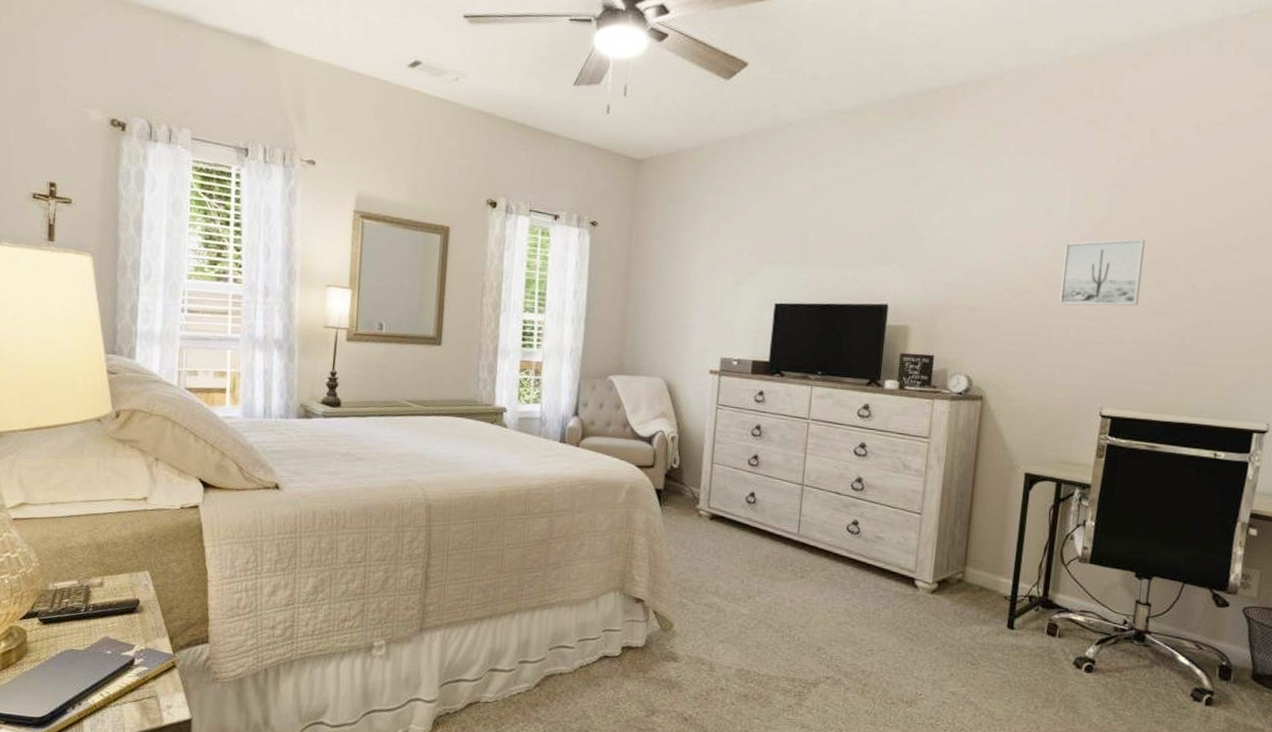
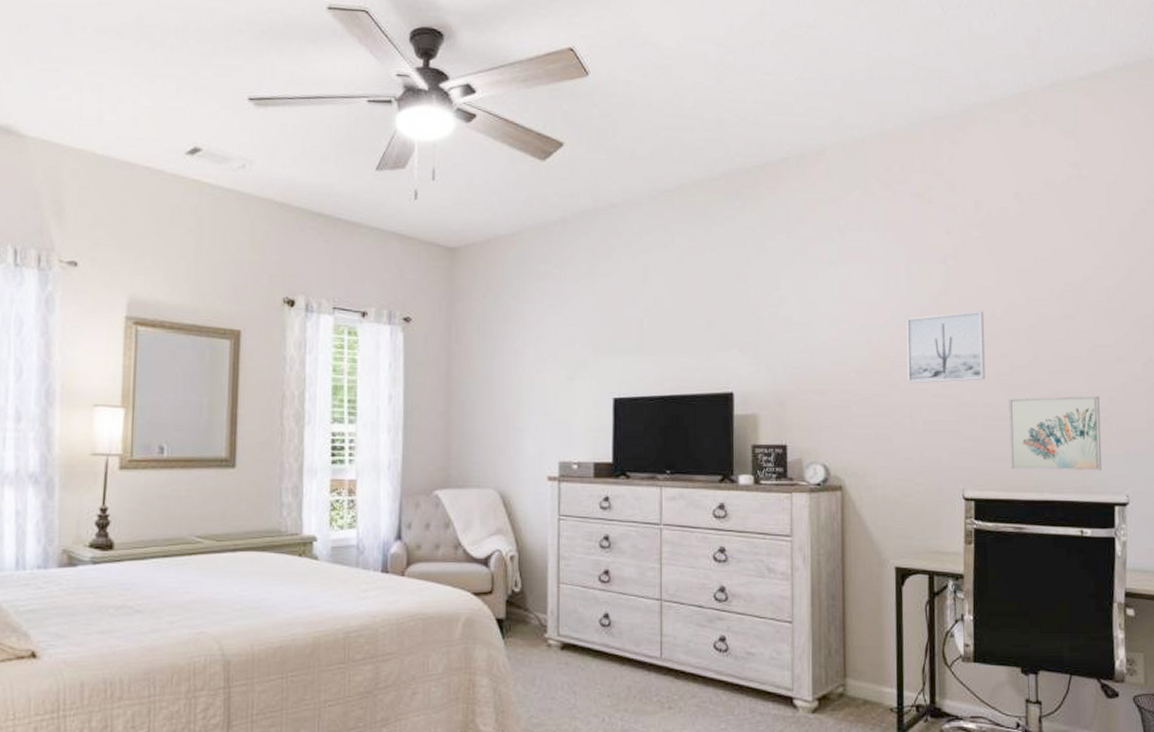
wall art: none [1151,325,1254,399] -> present [1008,395,1102,471]

